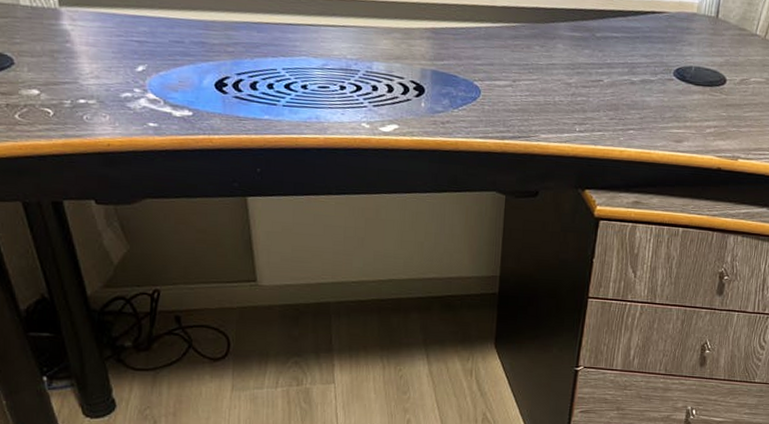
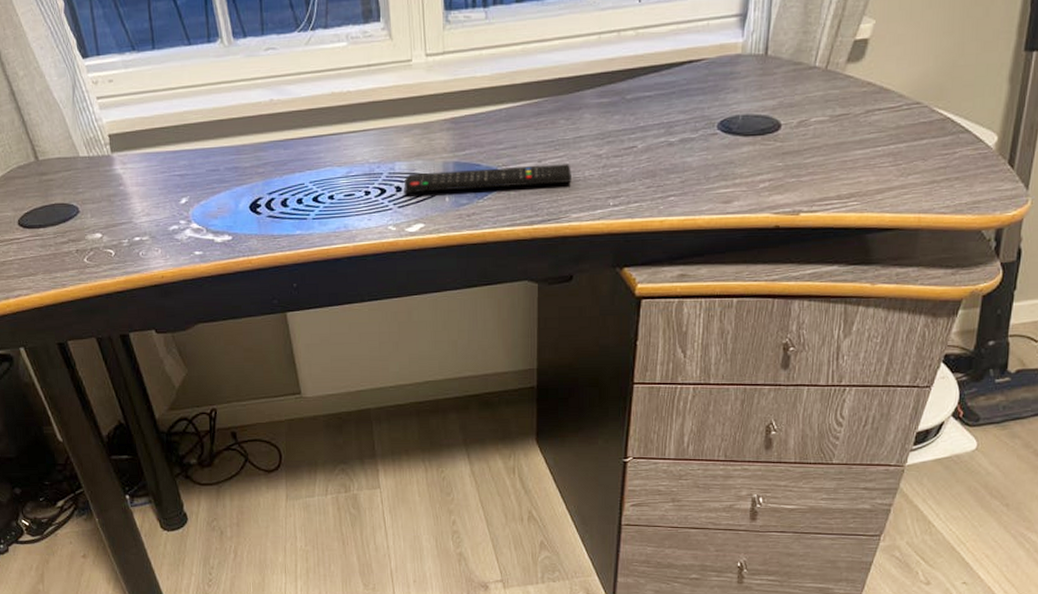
remote control: none [381,75,543,105] -> present [405,164,571,193]

